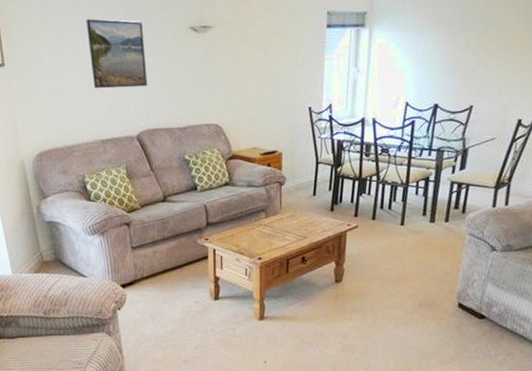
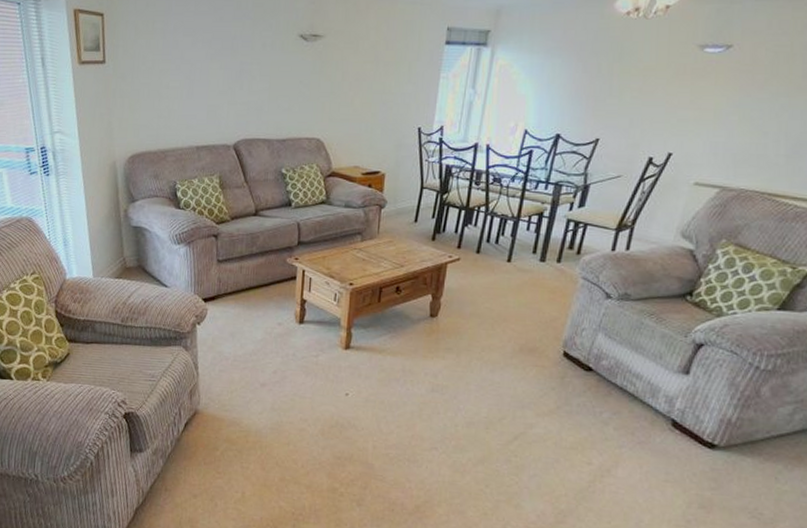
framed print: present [86,19,147,89] -> none [192,20,251,94]

